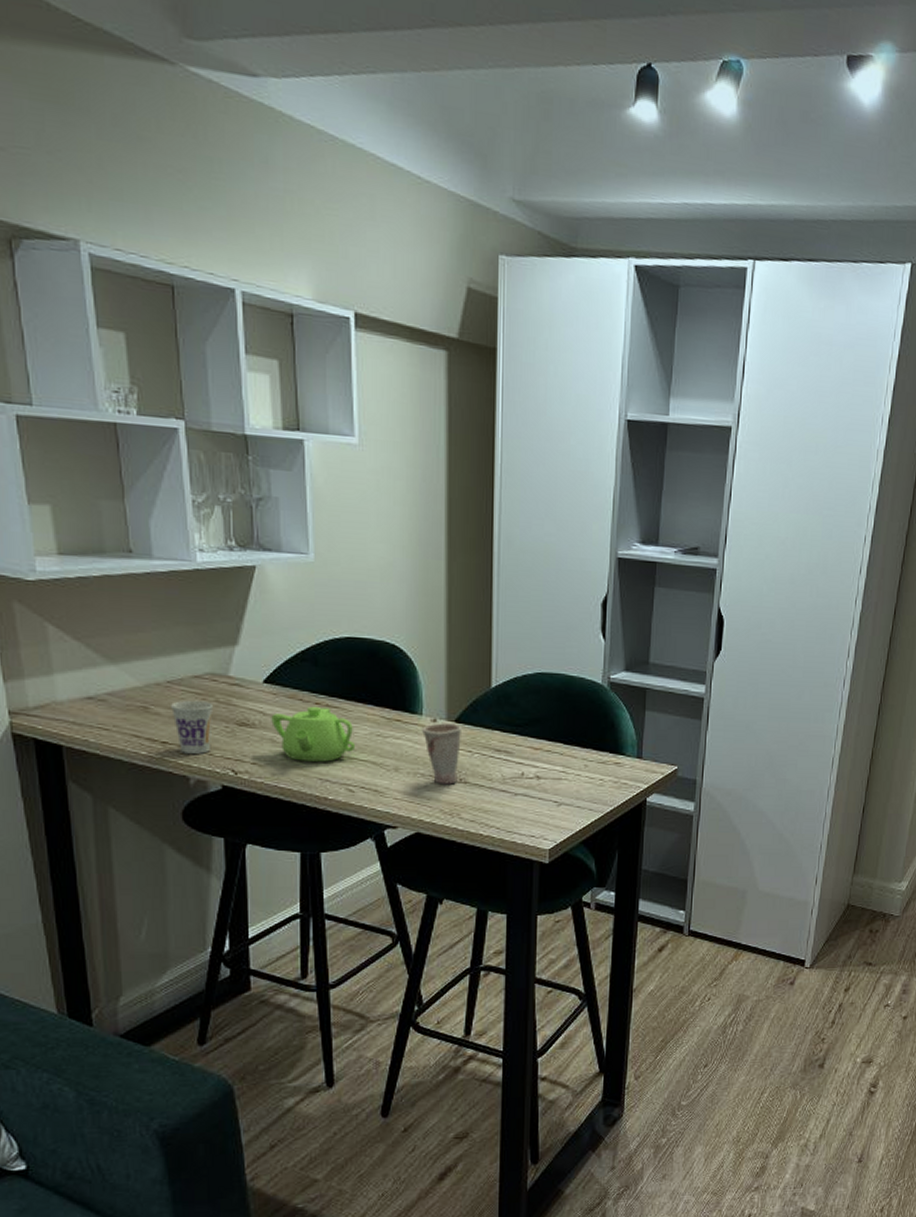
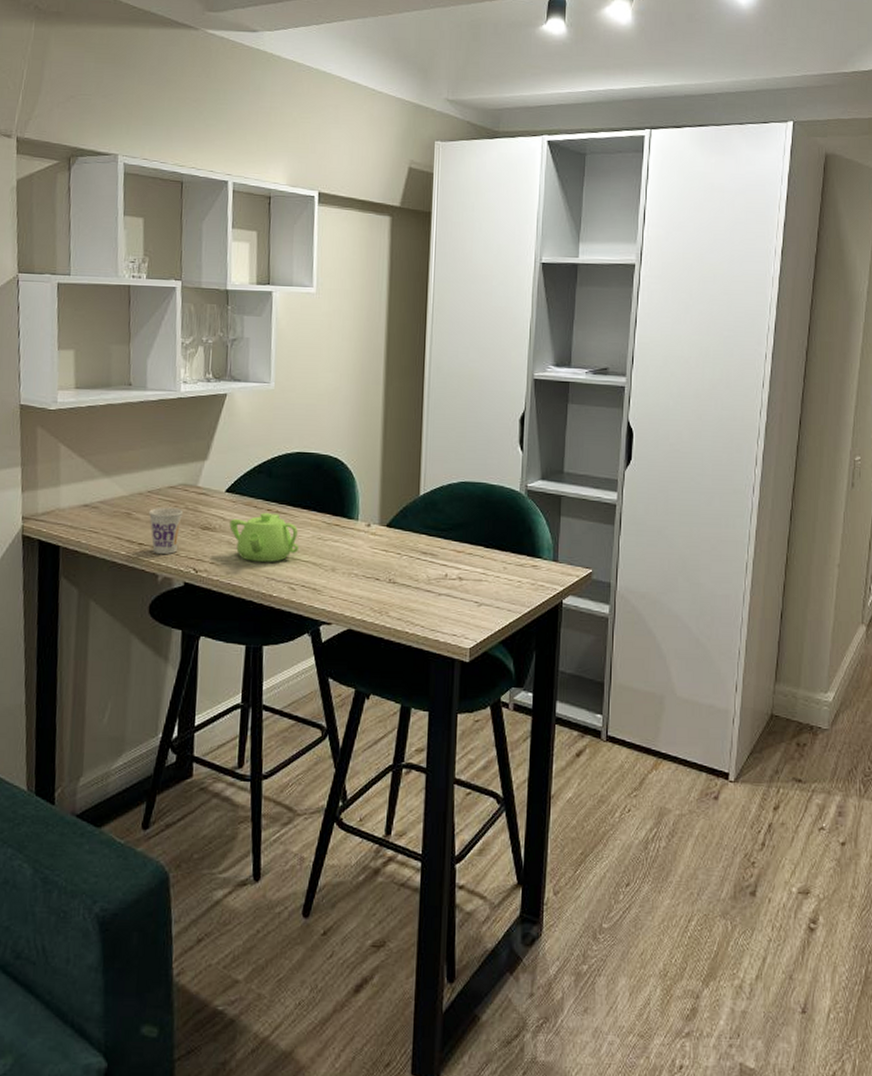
cup: present [421,723,463,785] -> none [356,527,393,584]

